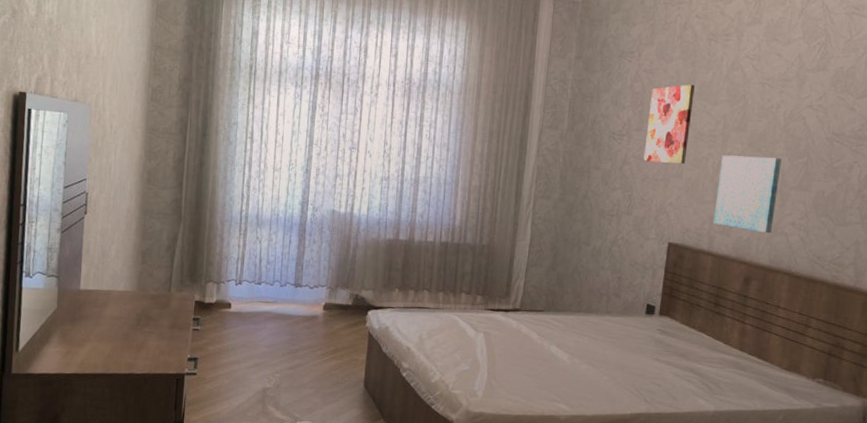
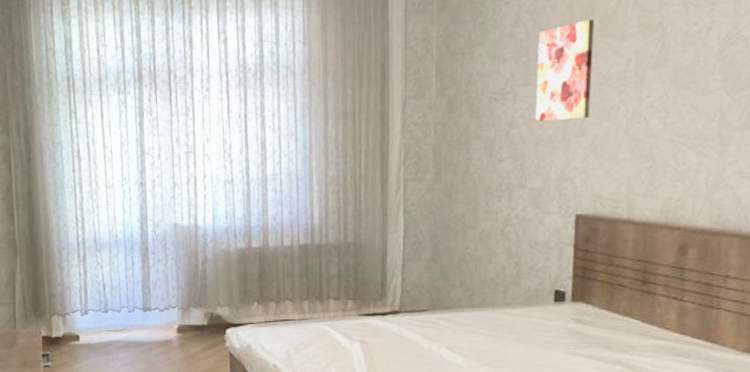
wall art: present [713,155,781,234] -> none [632,94,718,189]

